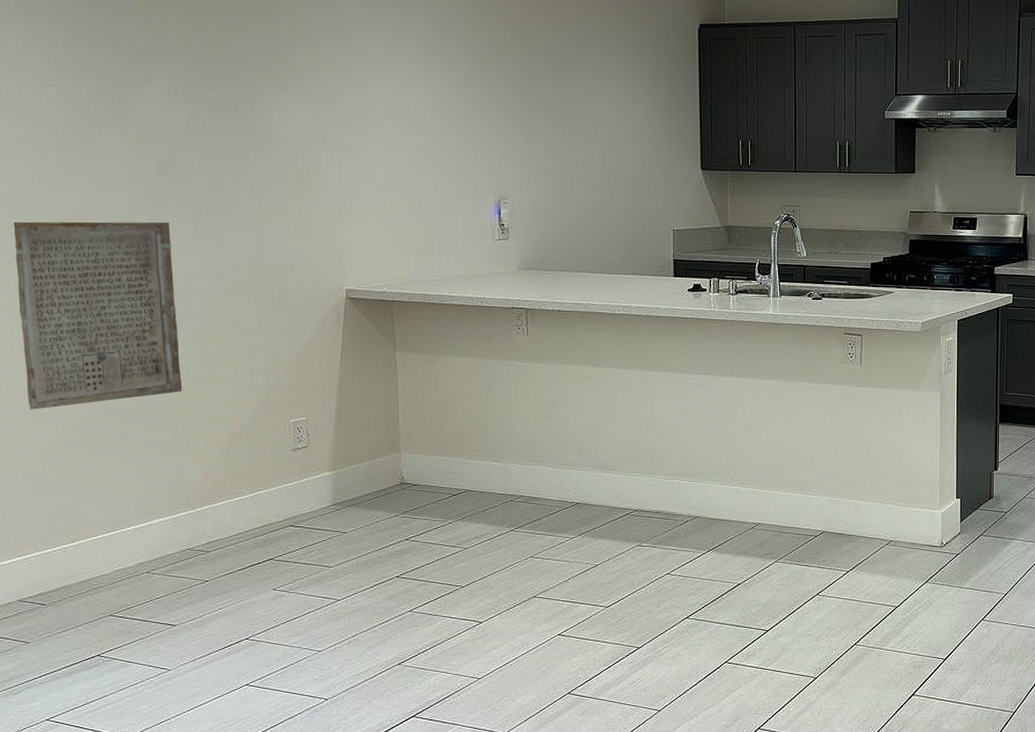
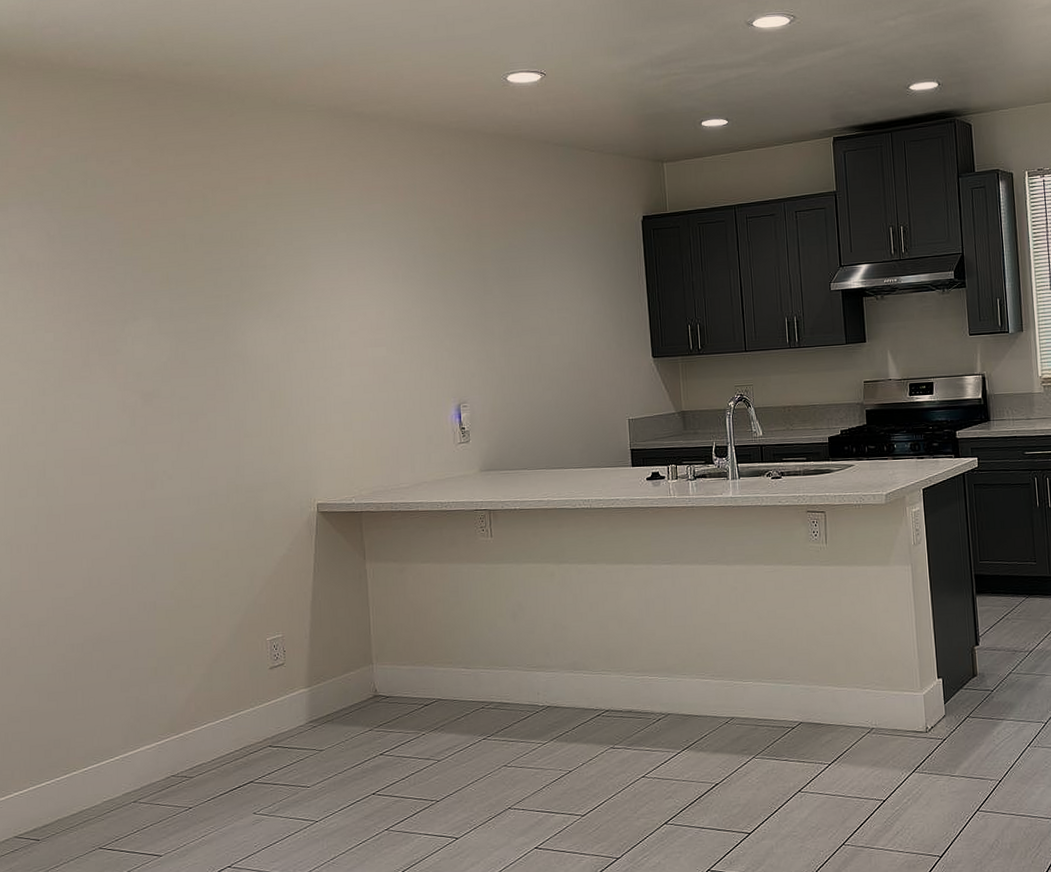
stone plaque: present [13,221,183,410] -> none [14,452,167,644]

